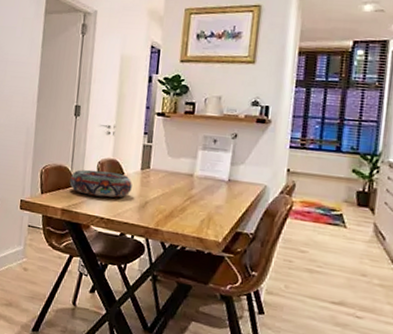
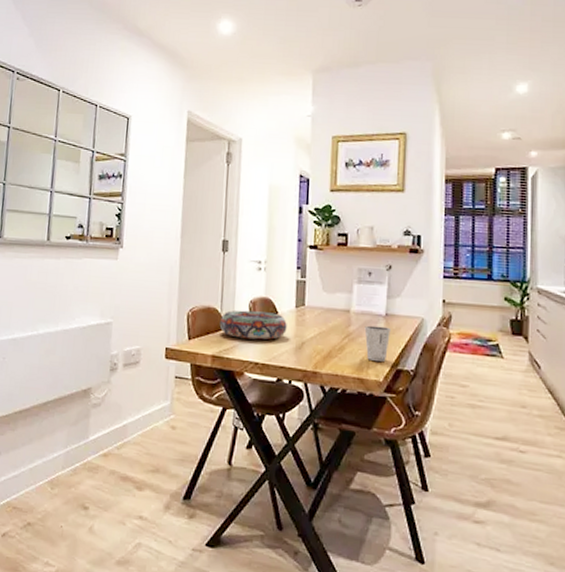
dixie cup: none [206,189,233,224] -> present [364,325,391,362]

